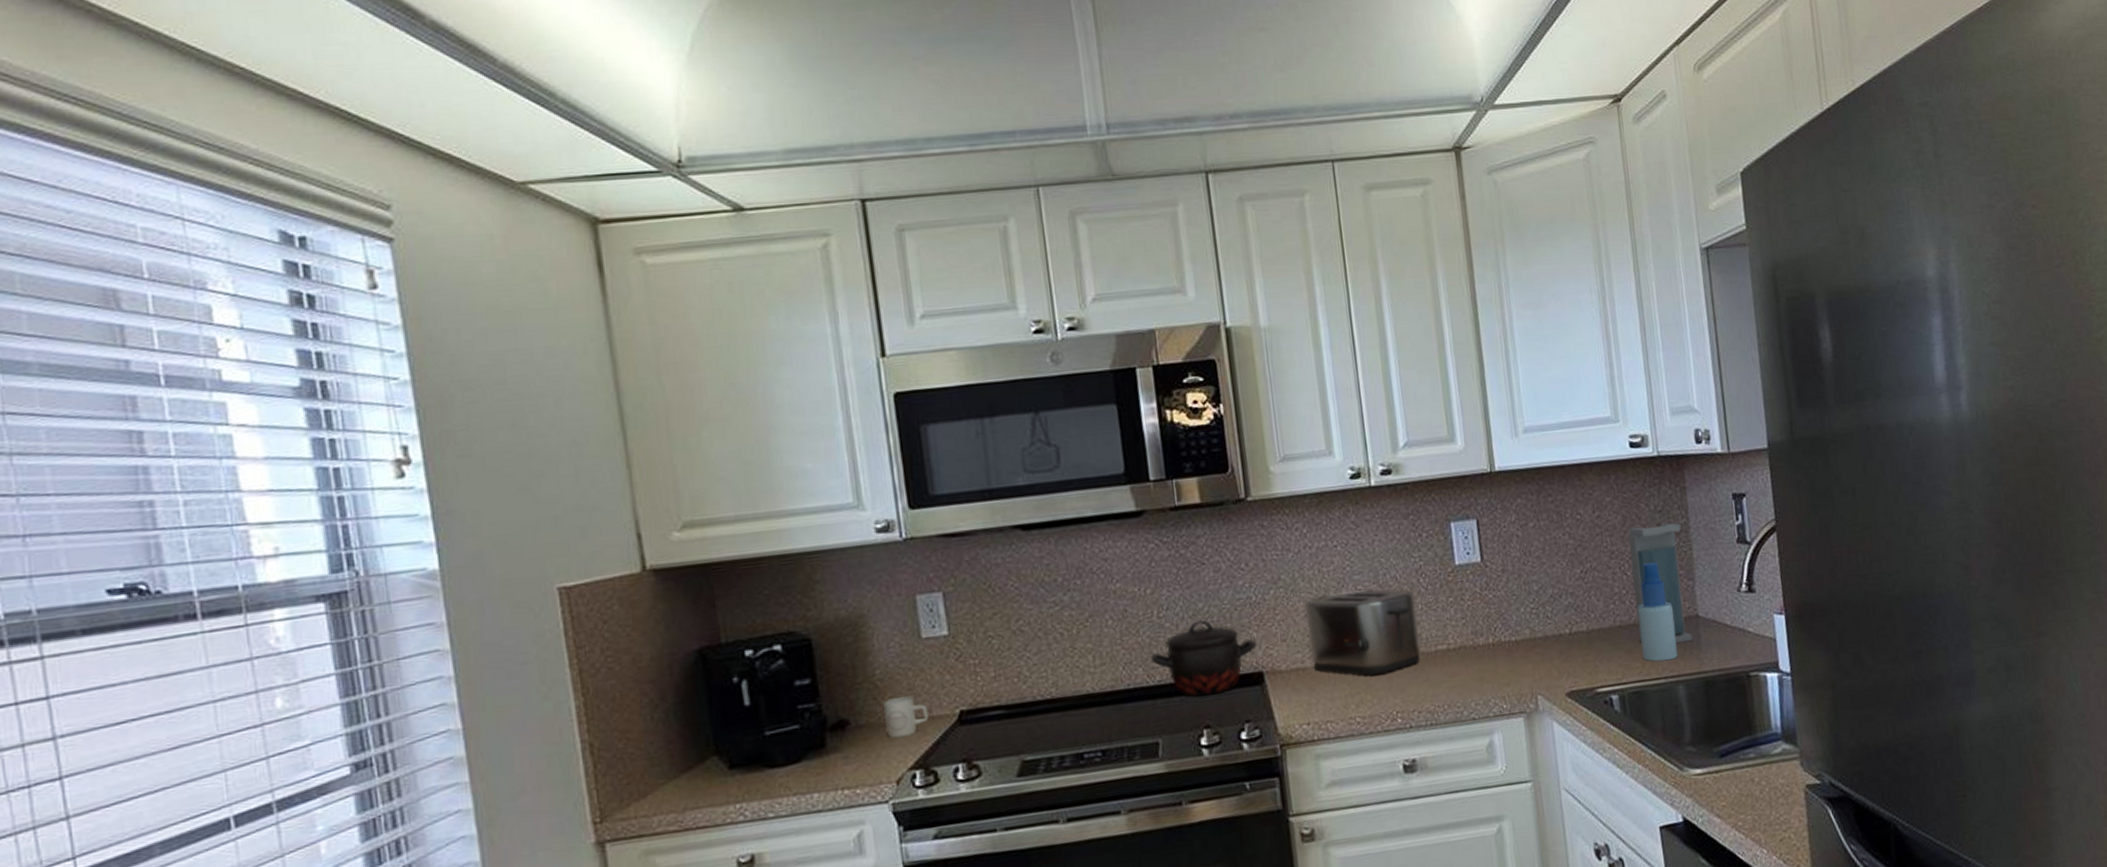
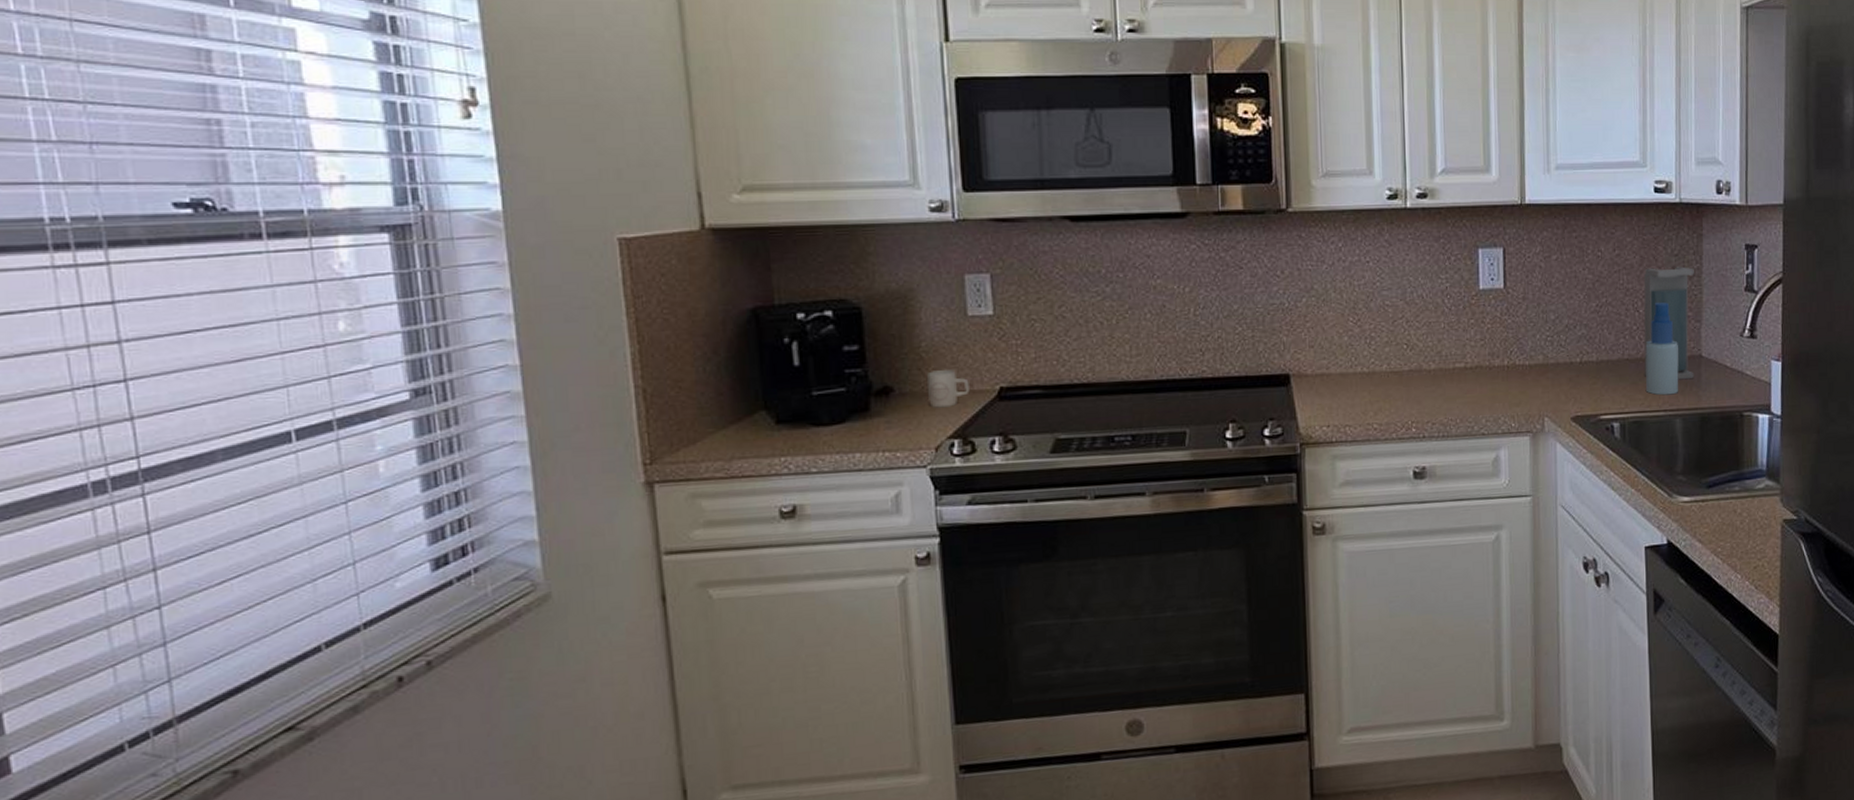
cooking pot: present [1151,620,1257,698] -> none [1184,321,1286,393]
toaster: present [1305,590,1421,676] -> none [1335,305,1440,387]

